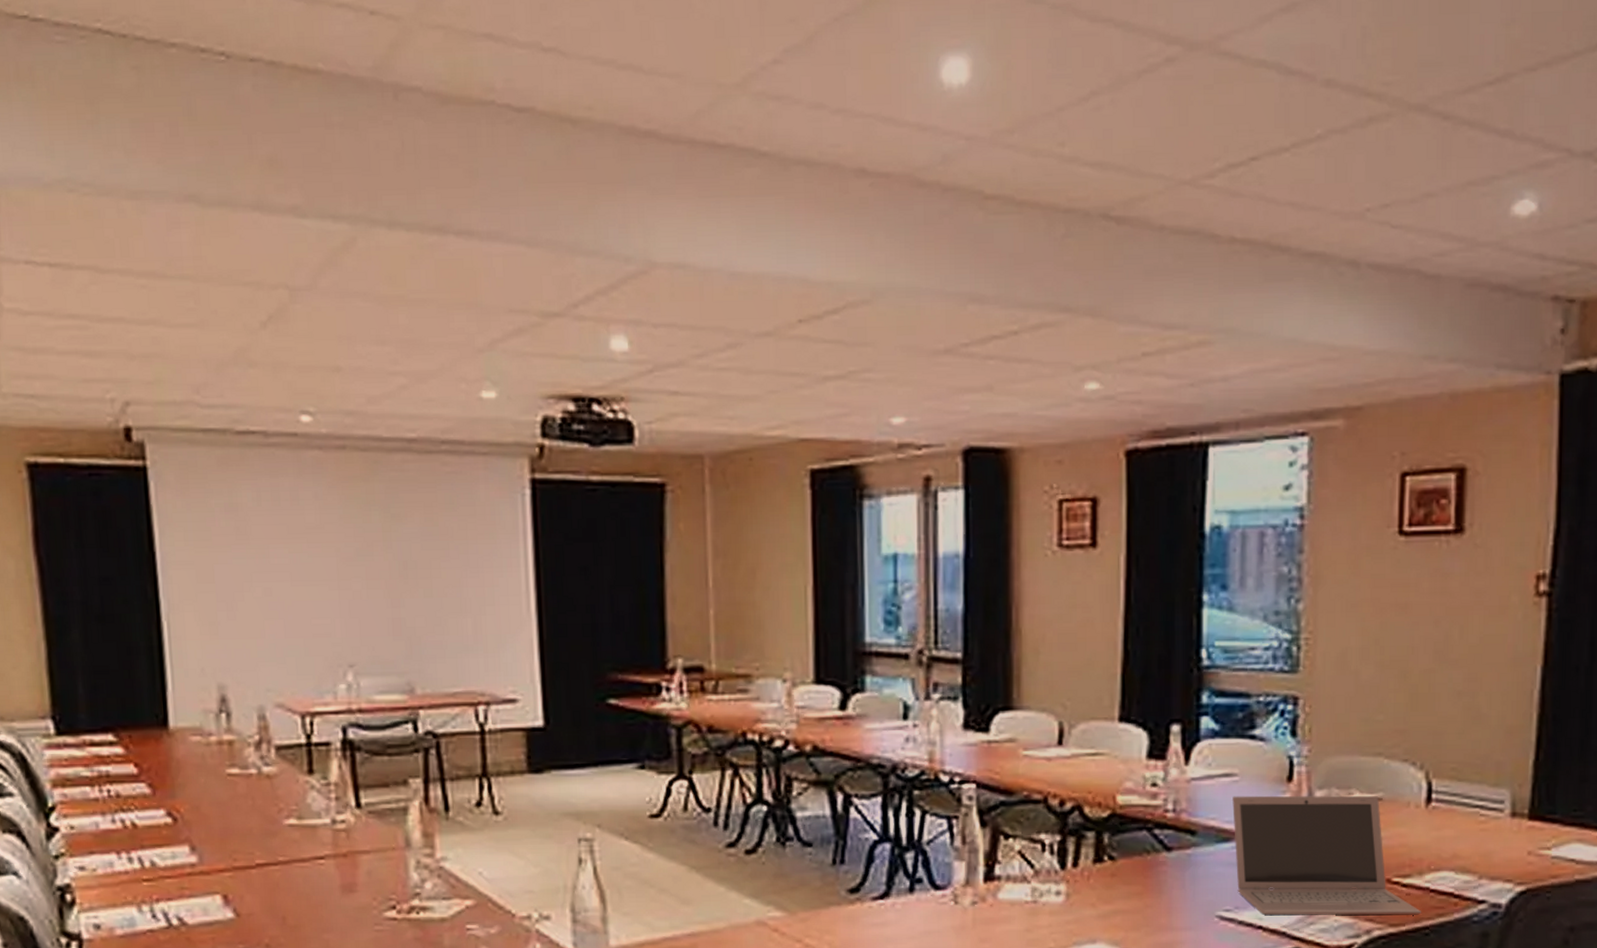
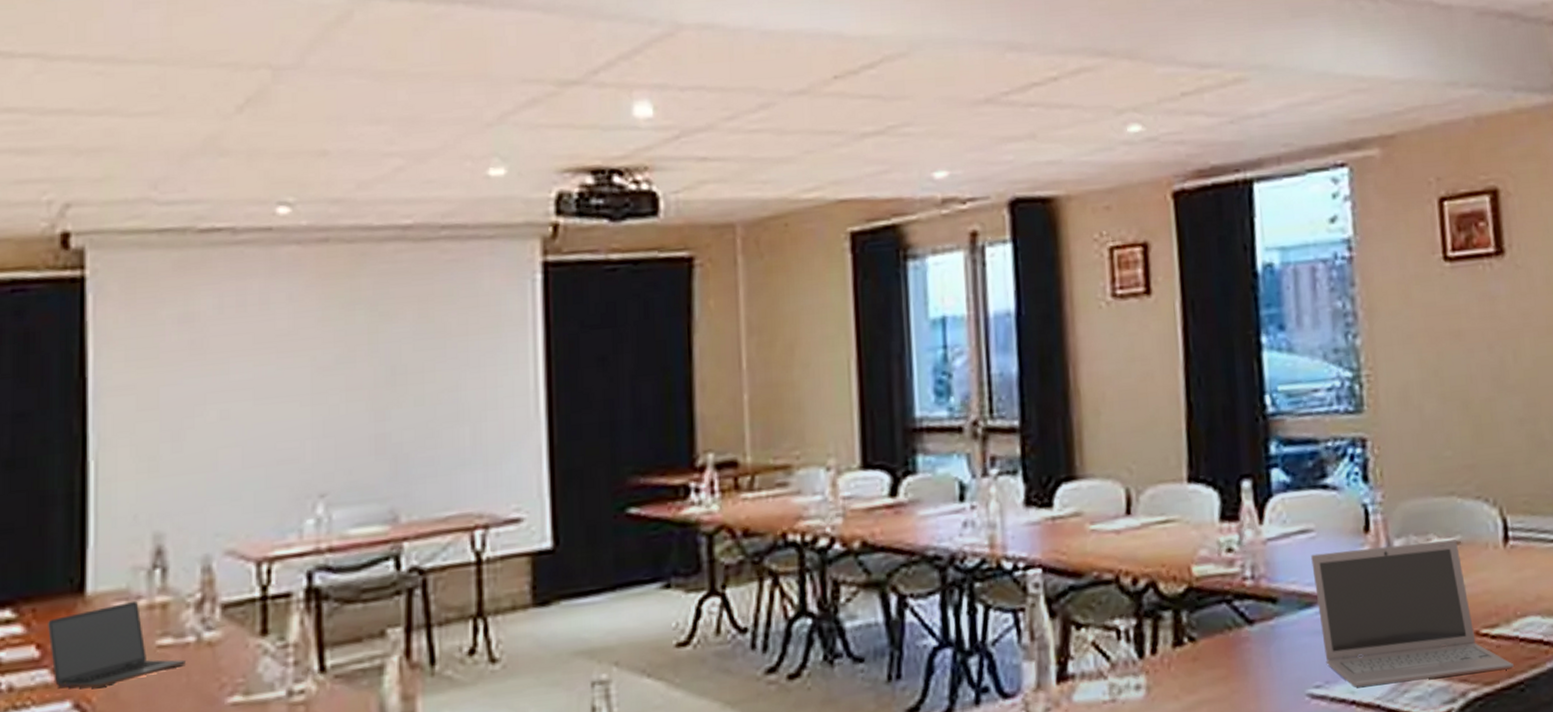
laptop: none [142,736,250,802] -> present [48,600,186,689]

